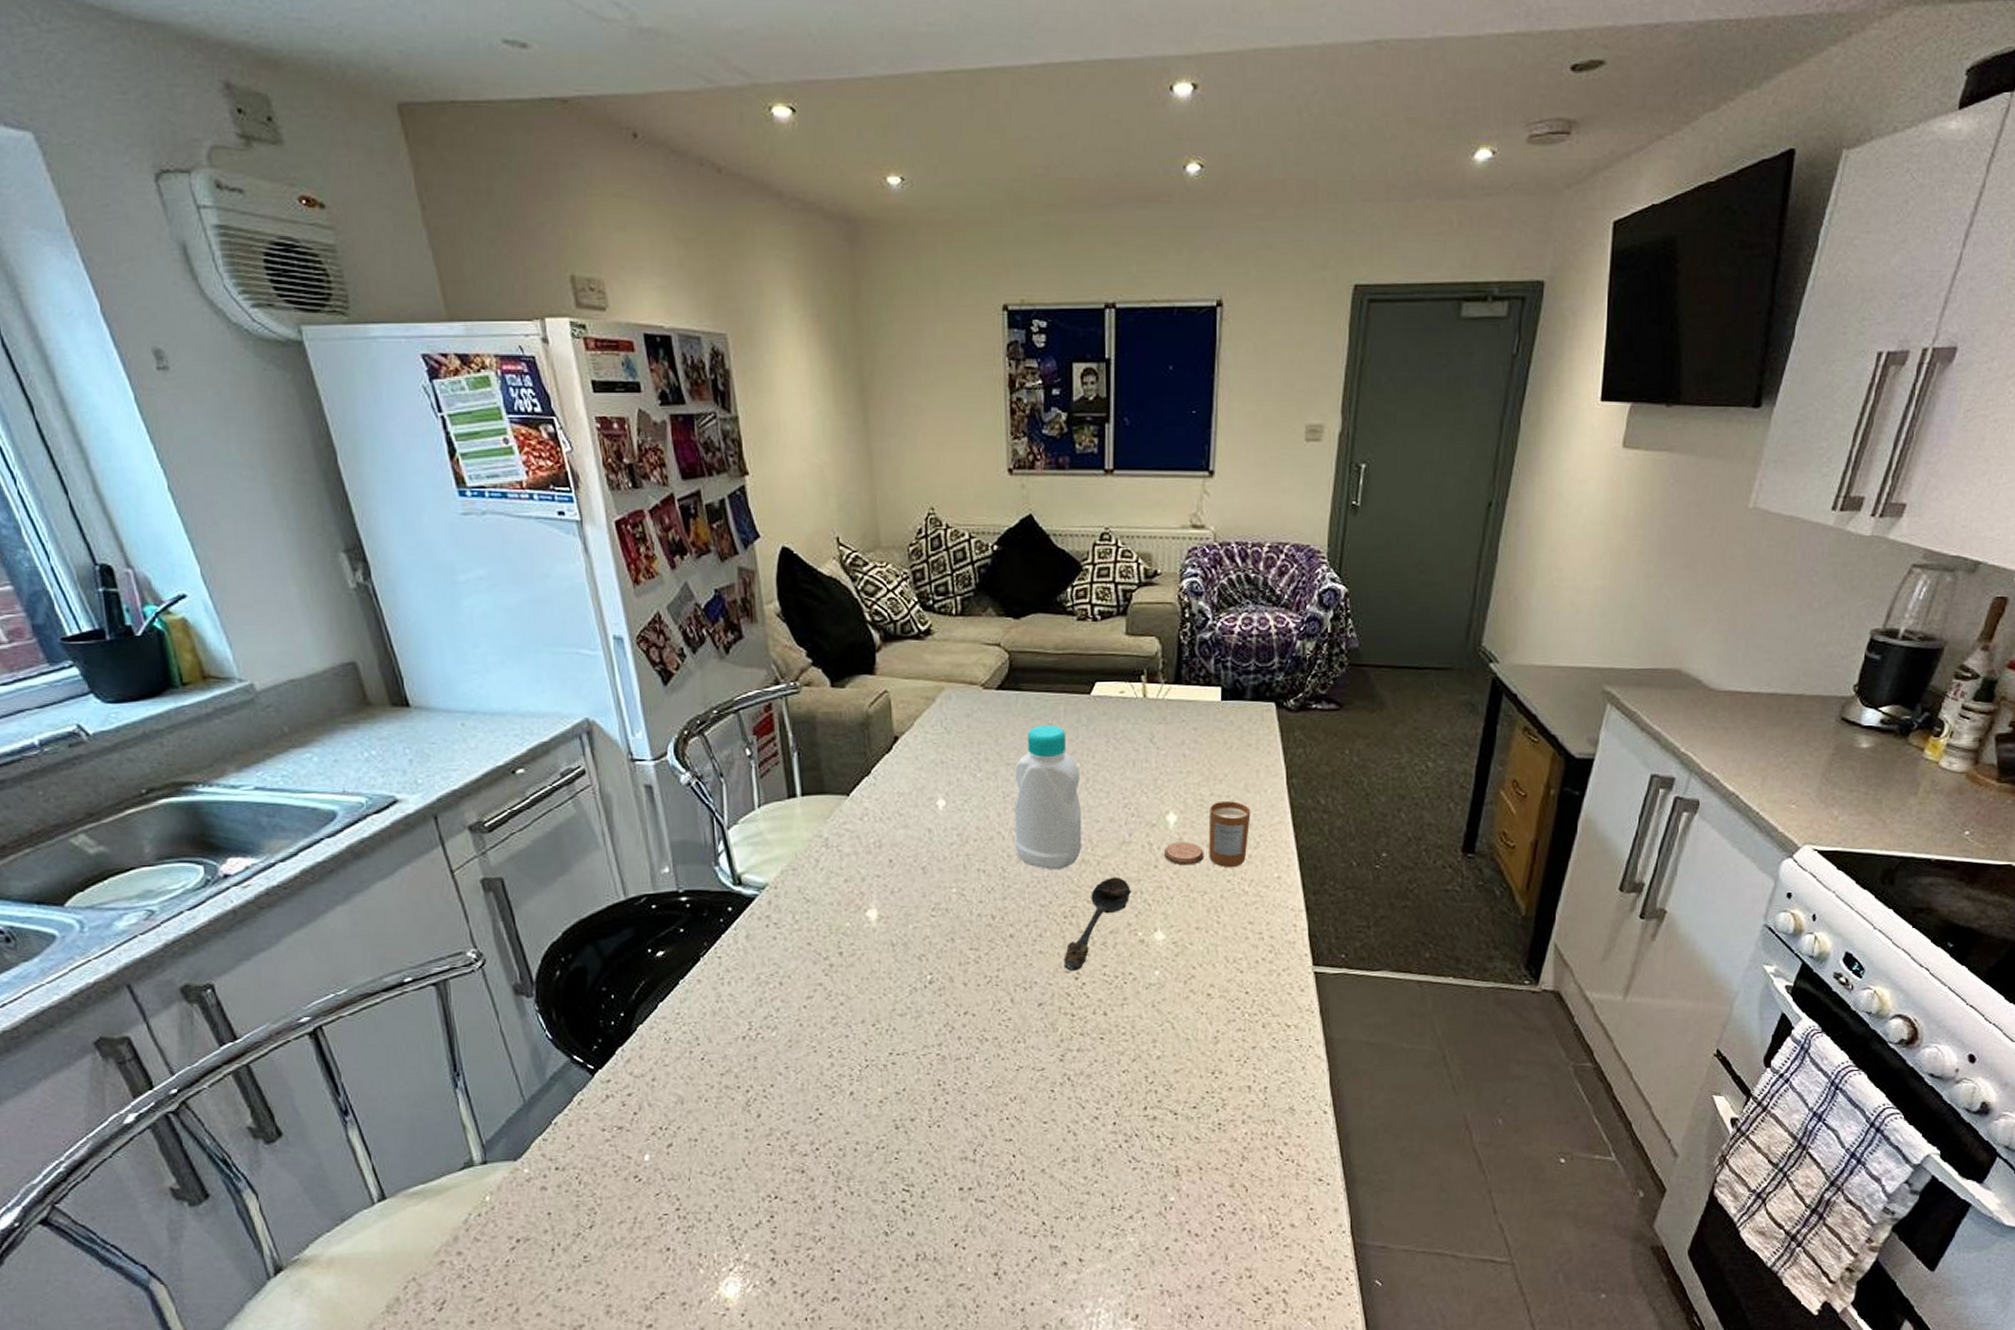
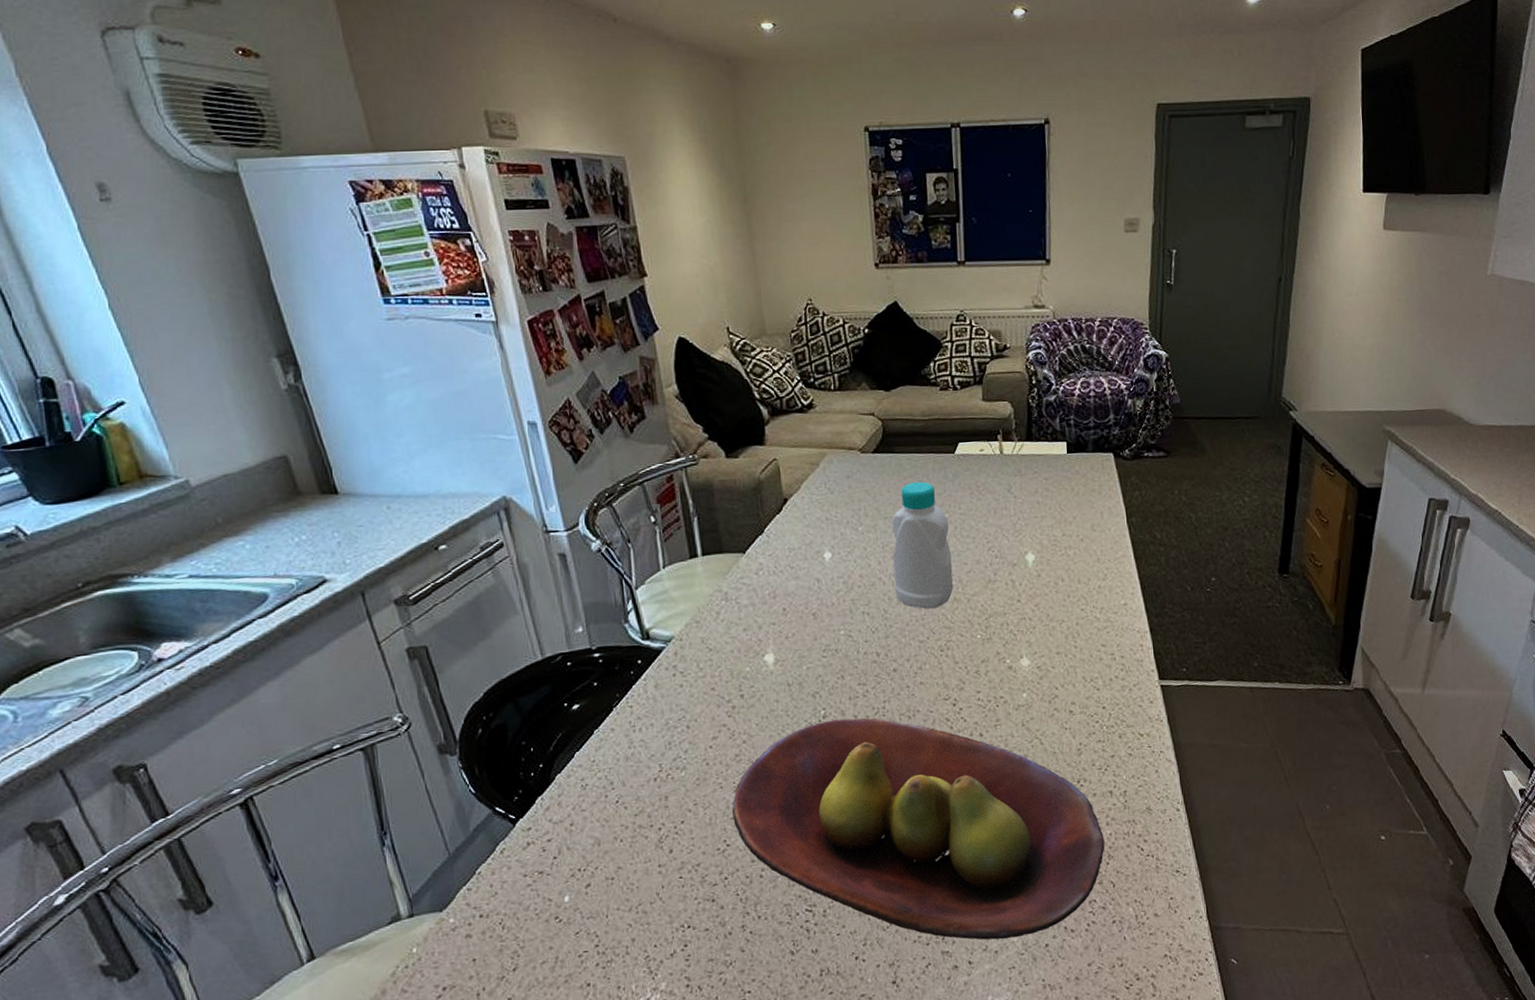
fruit bowl: none [826,985,1239,1238] -> present [732,717,1105,940]
spoon: present [1063,877,1131,972] -> none [942,612,998,699]
candle: present [1164,801,1251,868] -> none [1025,540,1098,599]

